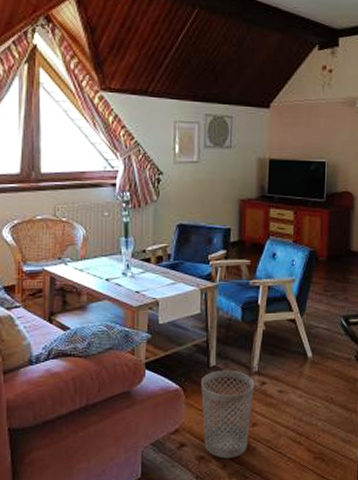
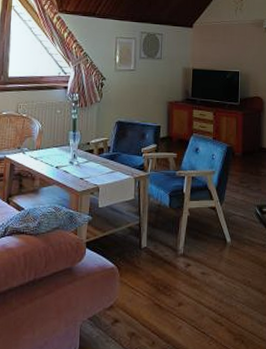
wastebasket: present [201,370,255,459] -> none [133,252,180,336]

